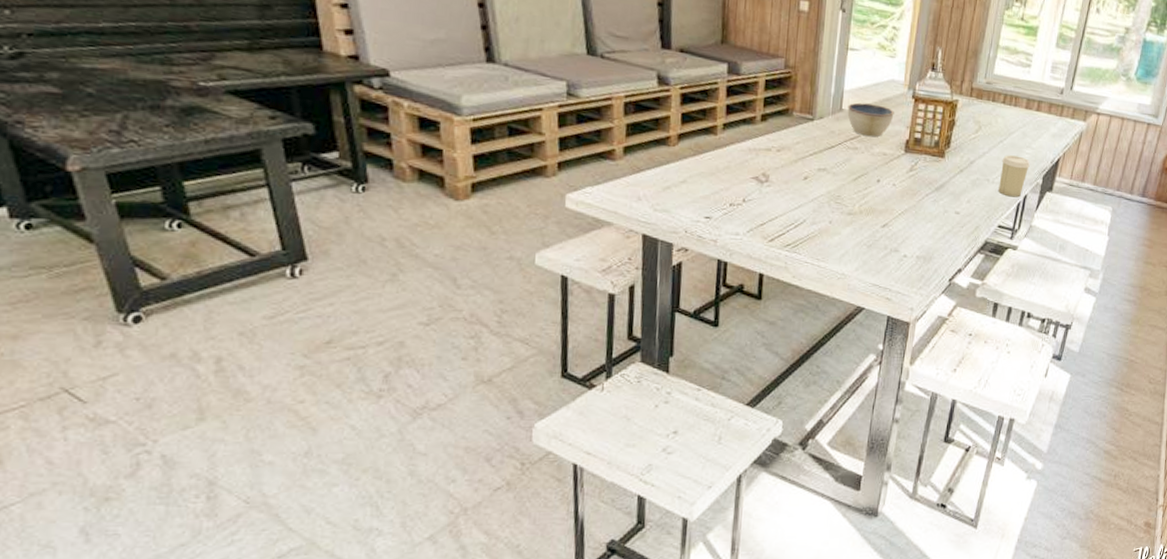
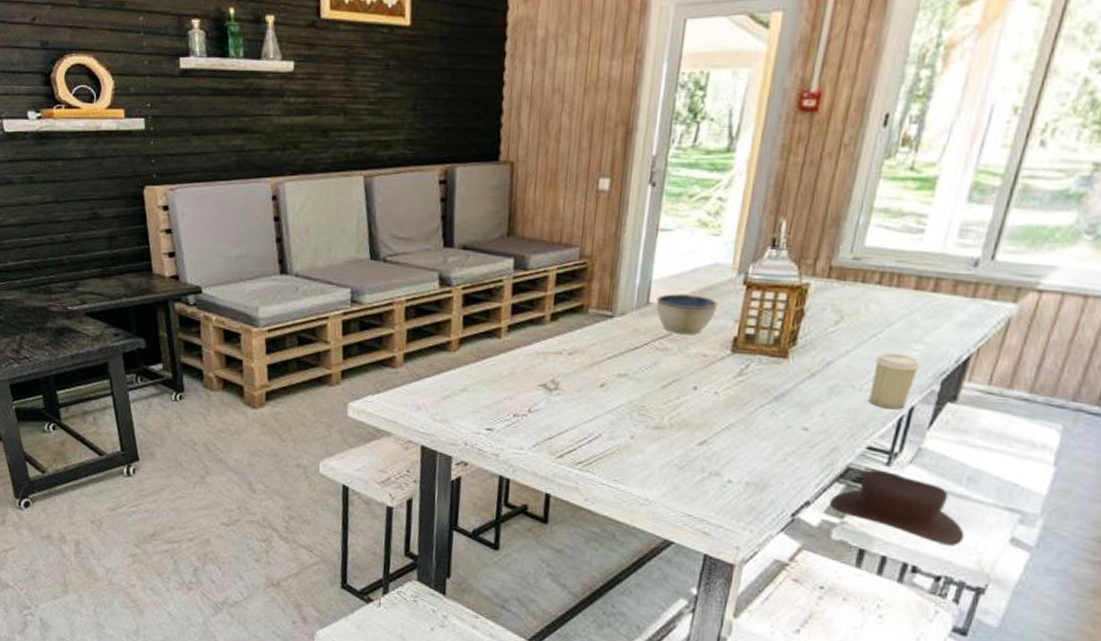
hat: none [975,242,1058,295] -> present [830,469,964,545]

